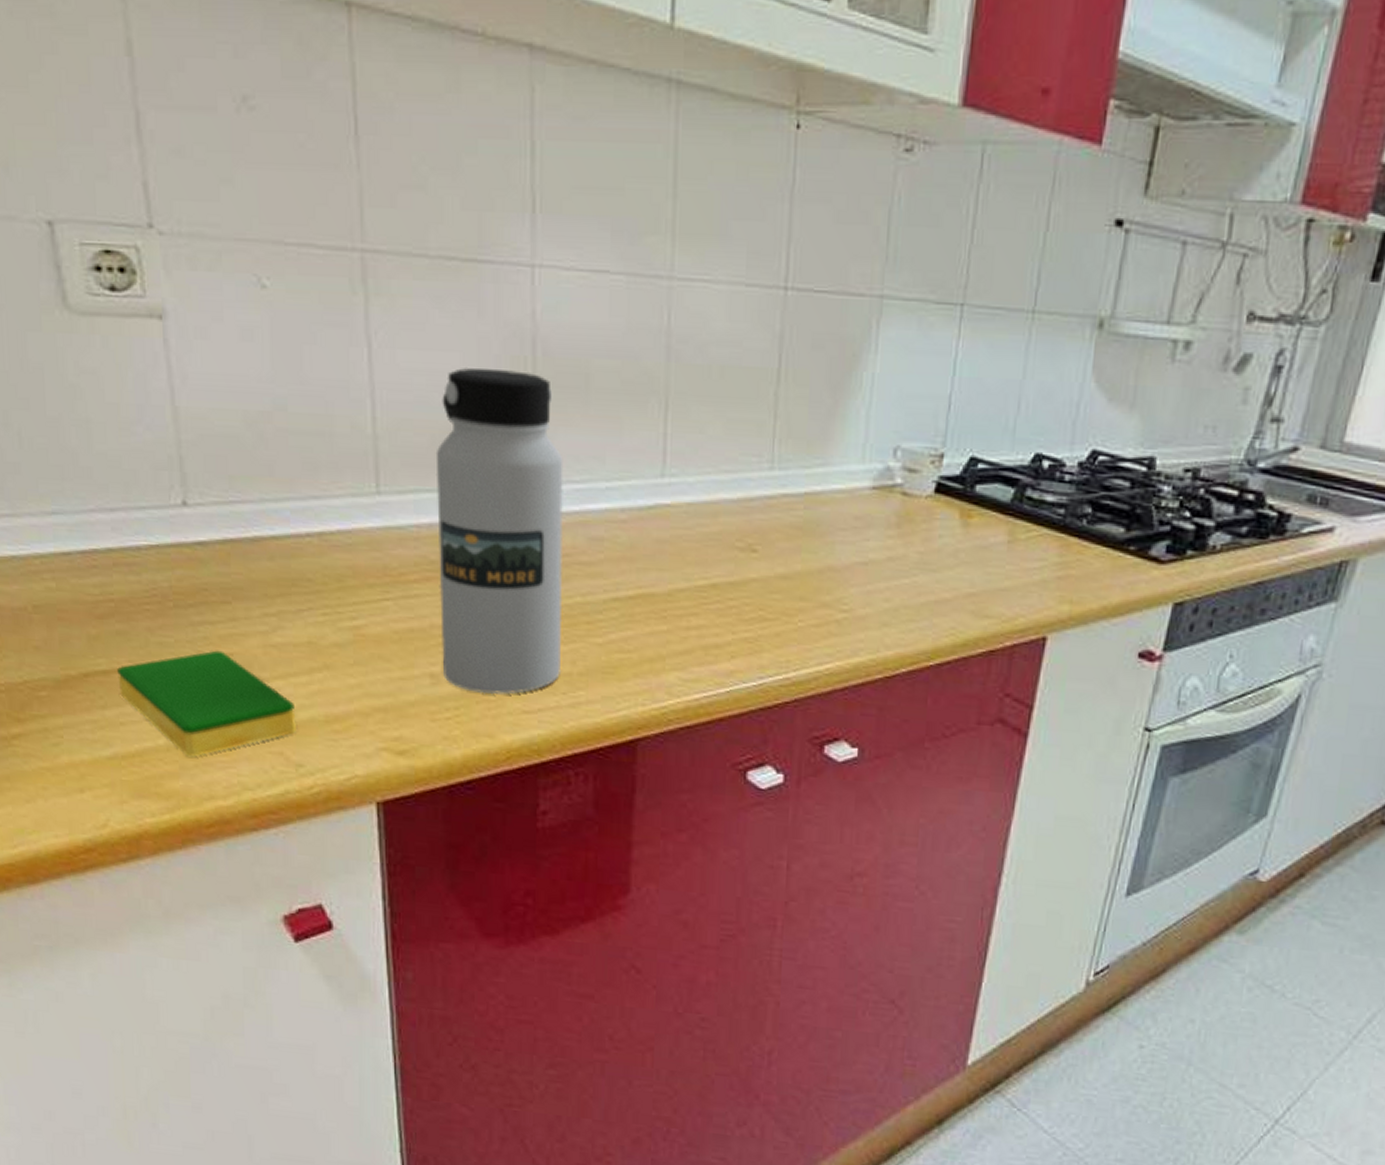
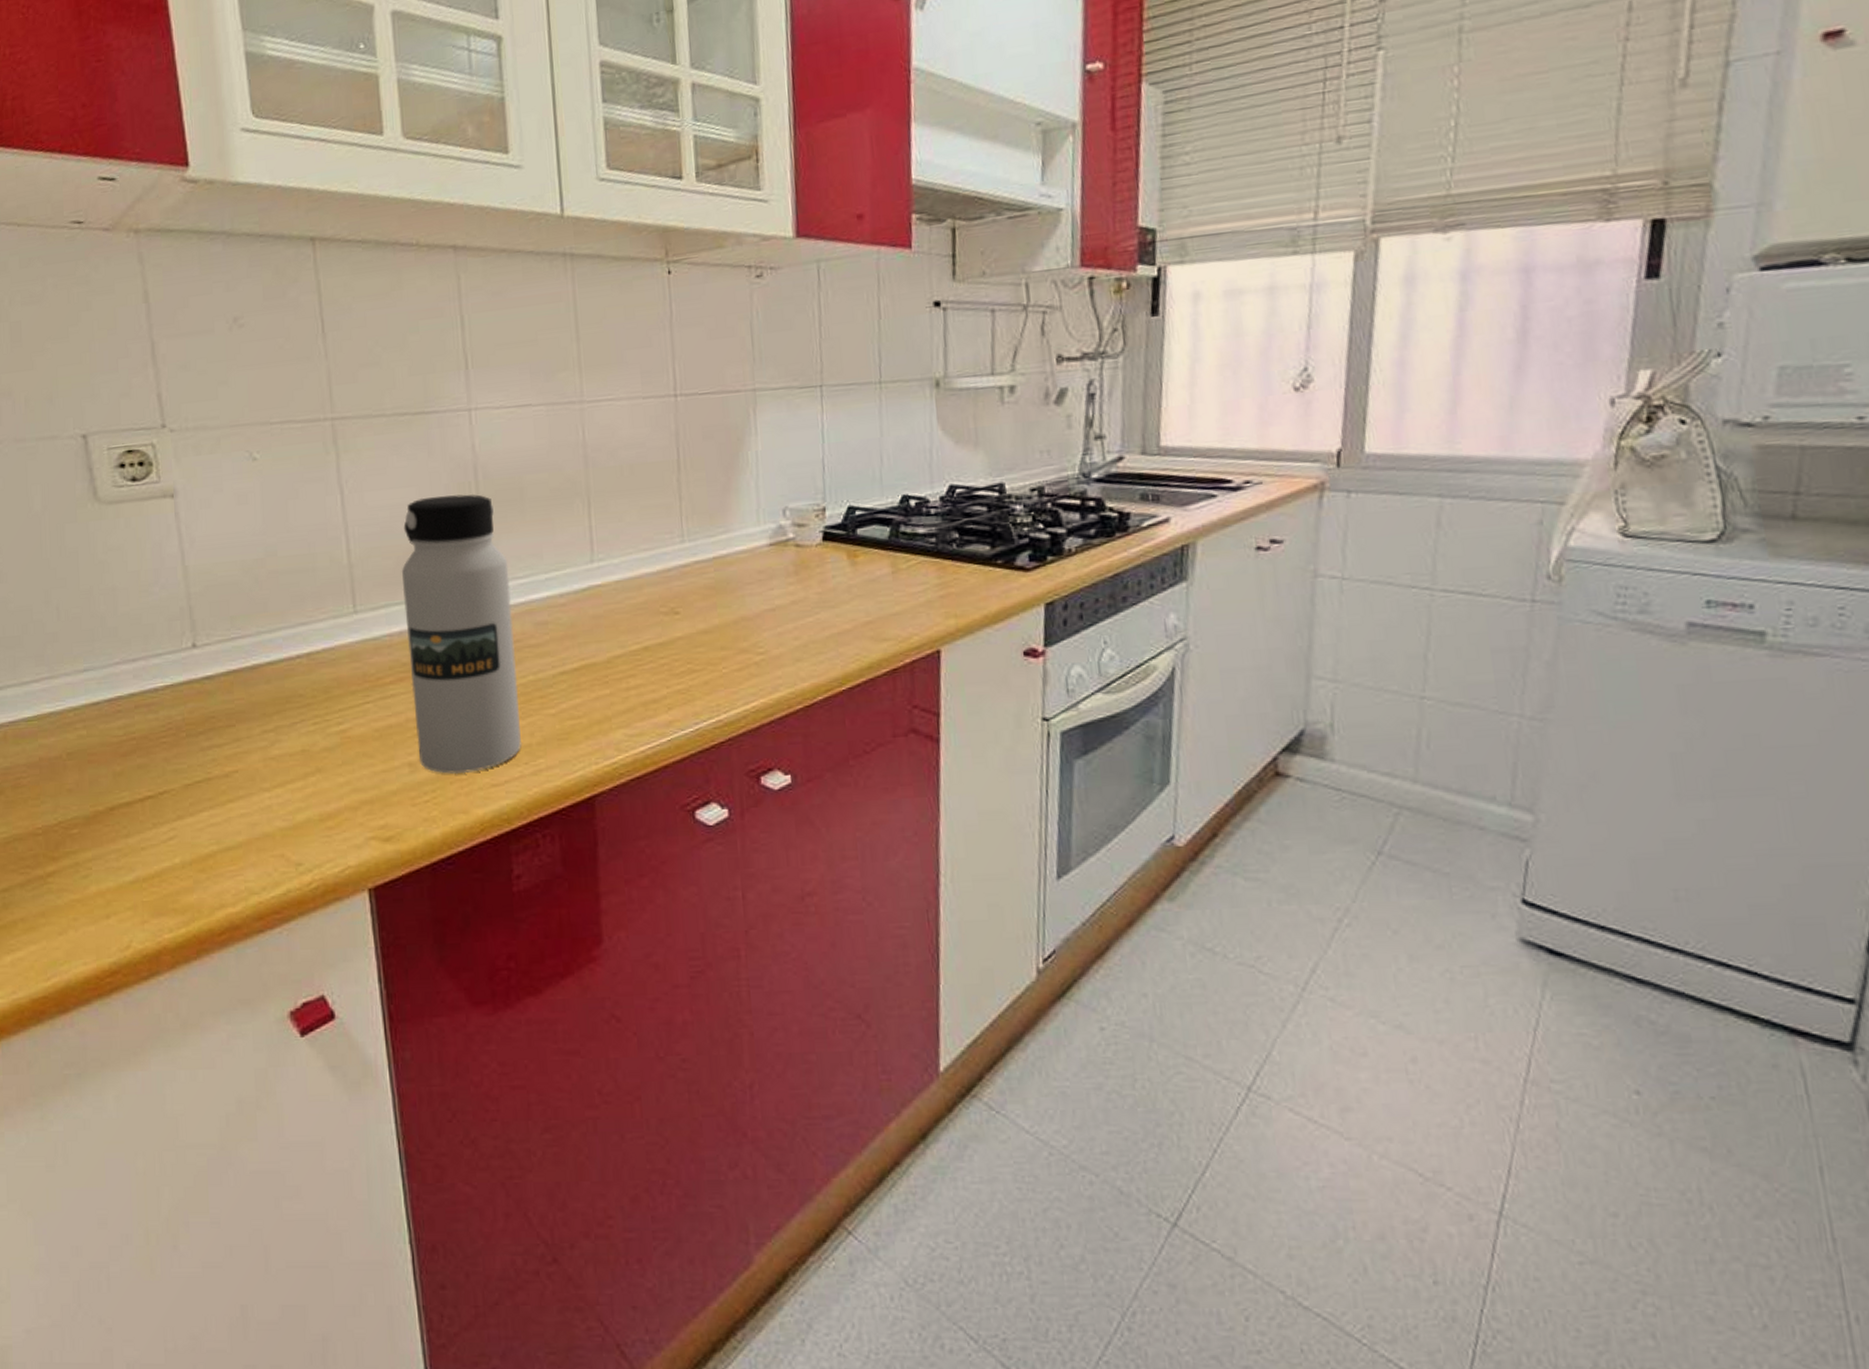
dish sponge: present [117,650,296,757] -> none [139,769,295,871]

